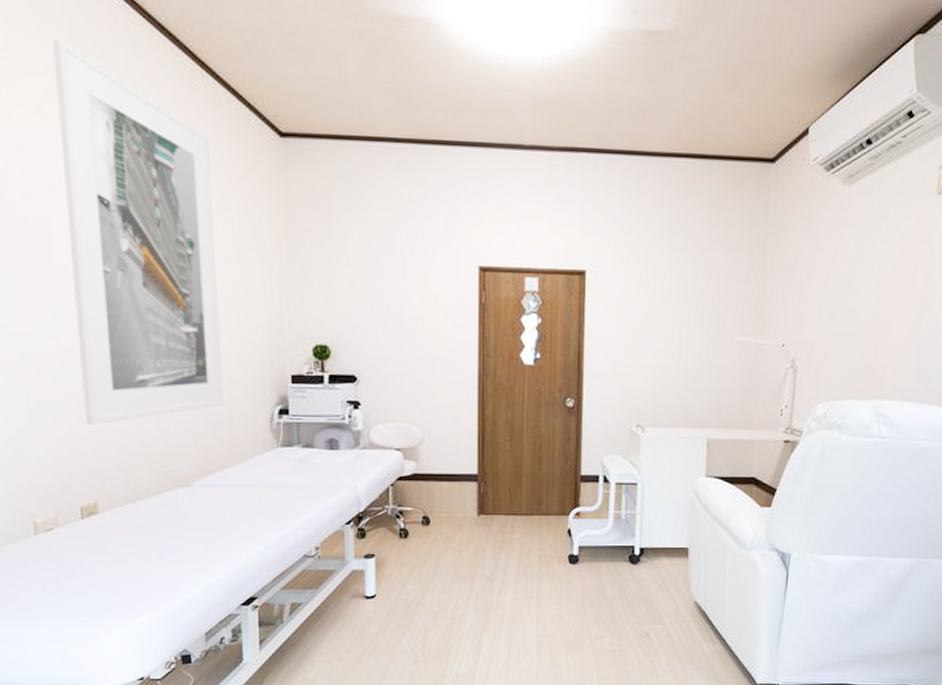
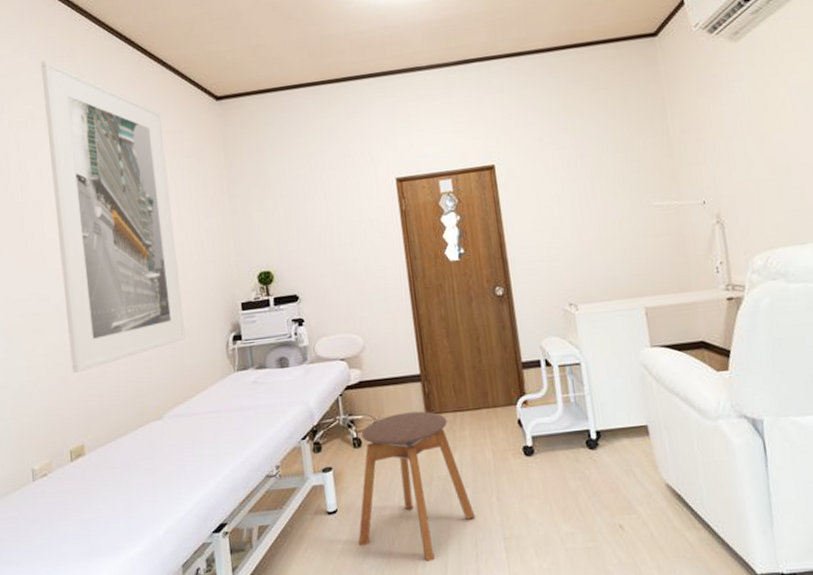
stool: none [394,510,513,650] -> present [358,411,476,562]

